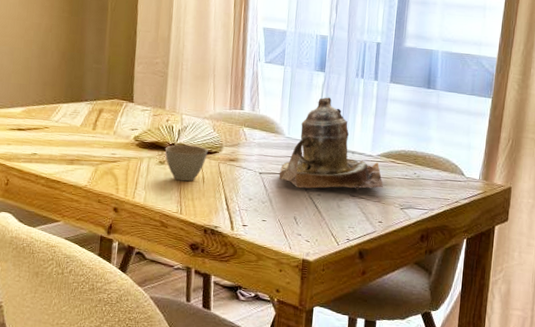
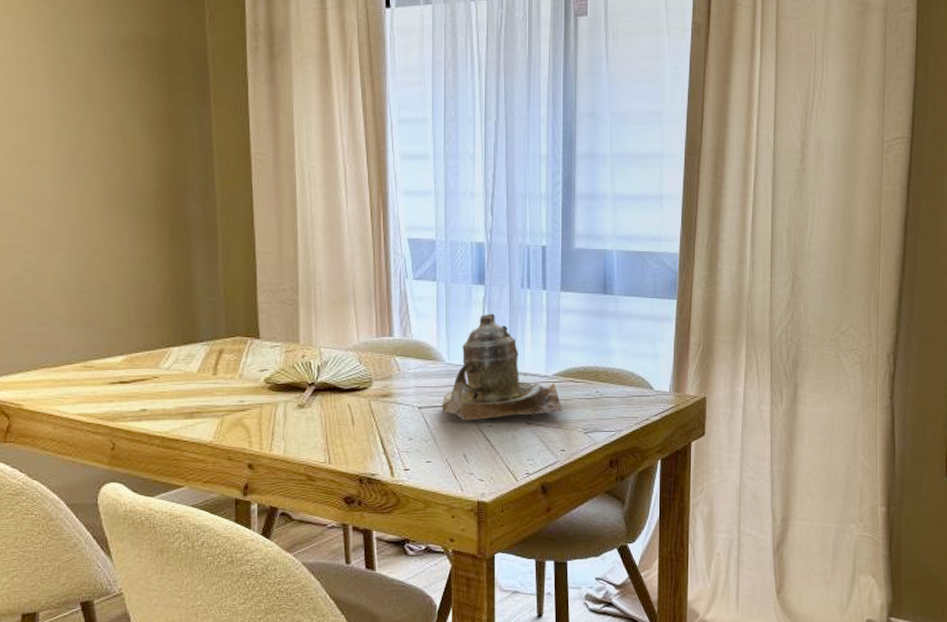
cup: present [165,144,208,182] -> none [303,382,355,426]

